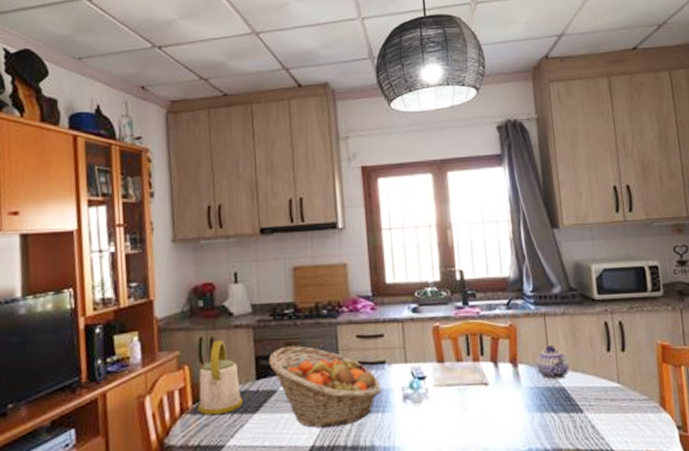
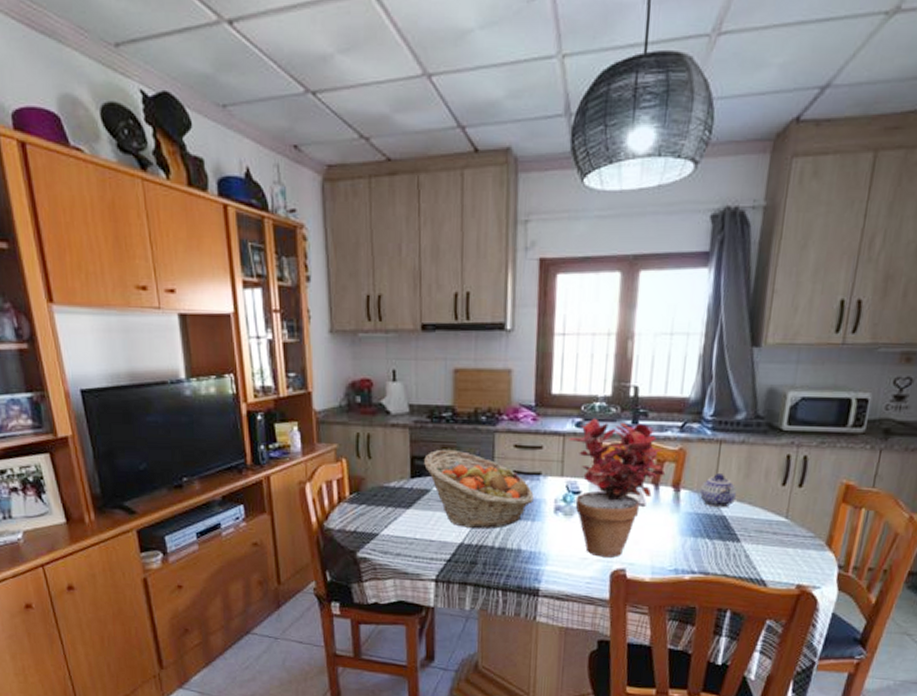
kettle: present [197,340,242,416] -> none [354,437,397,507]
potted plant: none [406,302,502,445] -> present [568,418,666,557]

